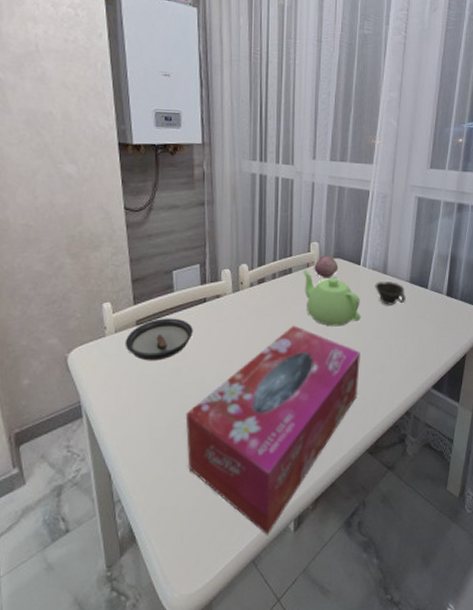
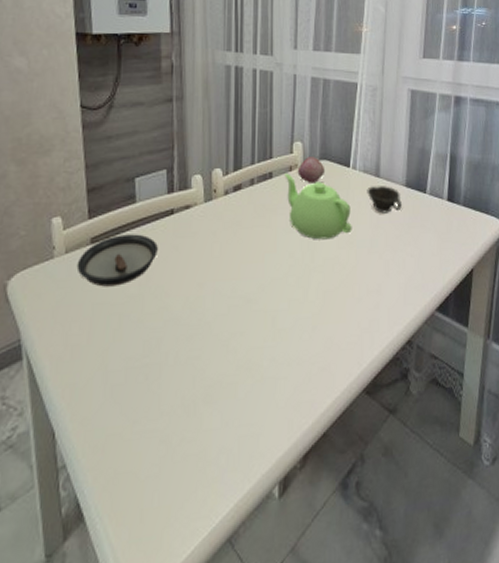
tissue box: present [185,325,361,536] -> none [147,239,354,506]

